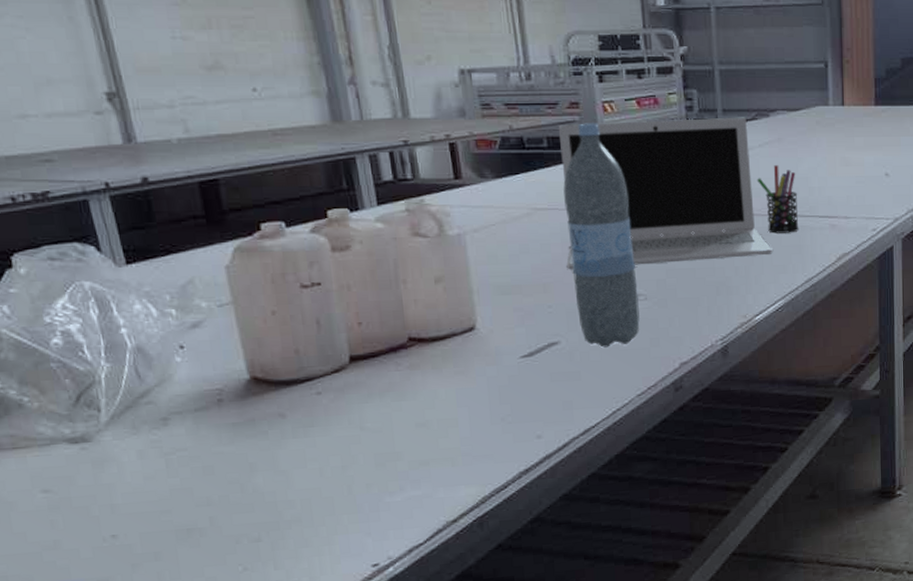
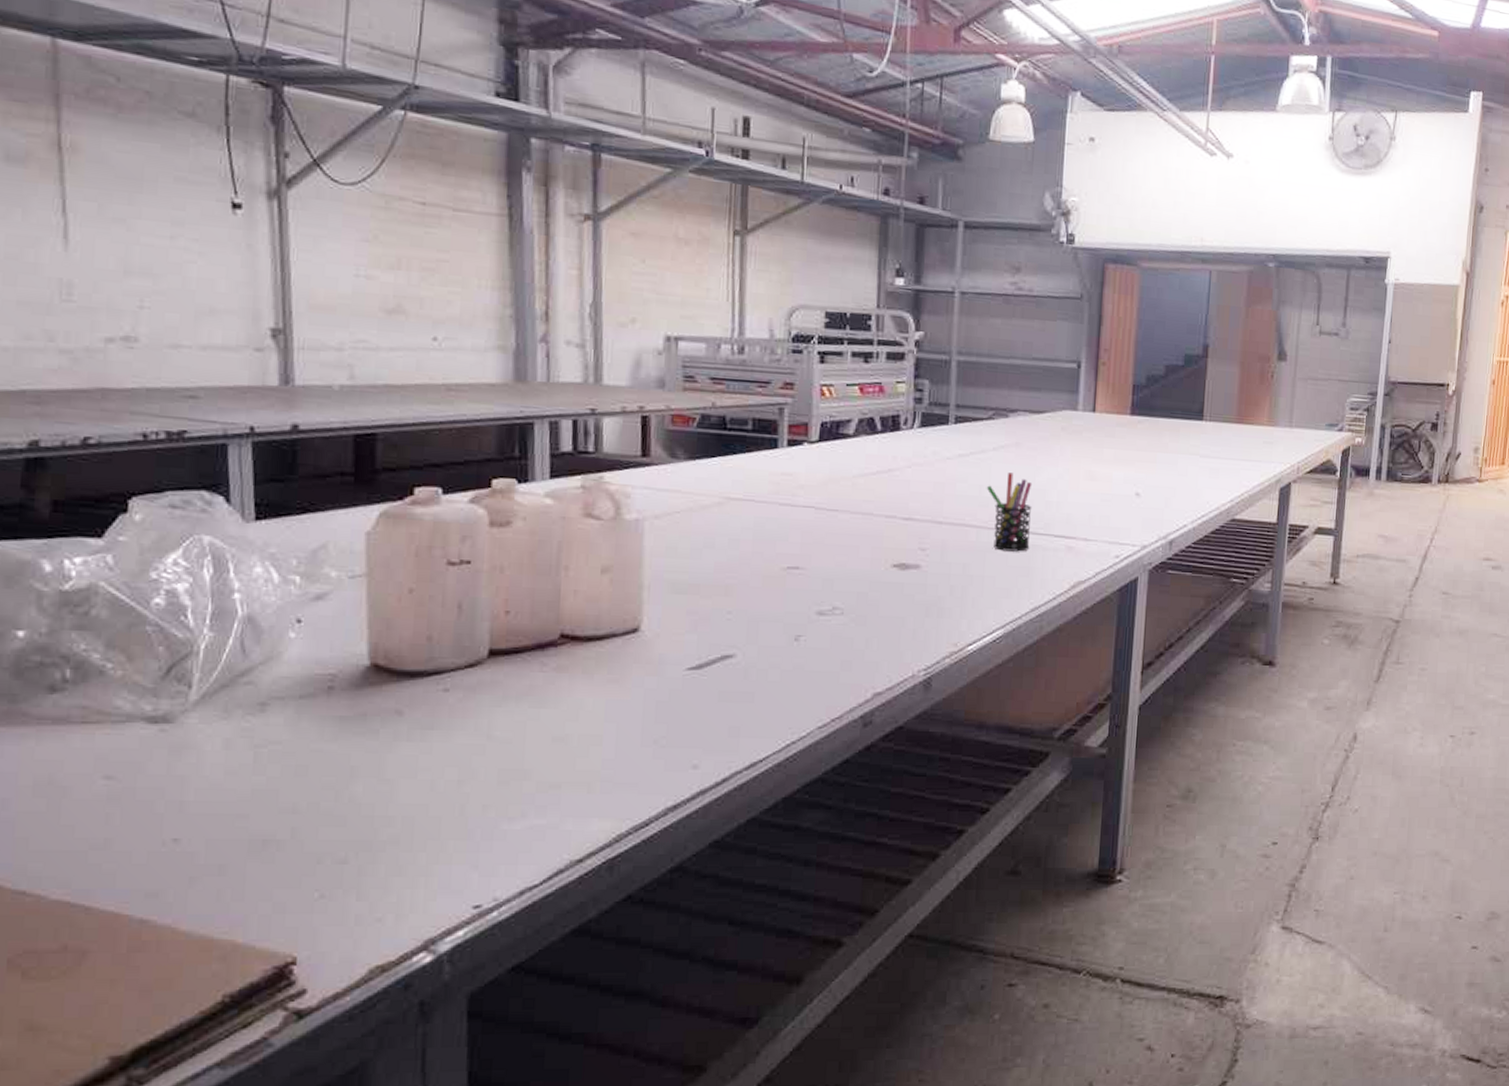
laptop: present [558,117,774,270] -> none [755,406,998,575]
water bottle: present [563,123,640,348] -> none [760,406,837,667]

